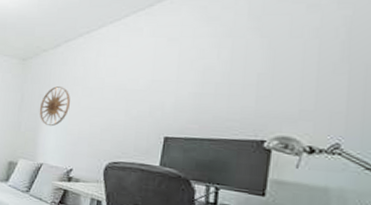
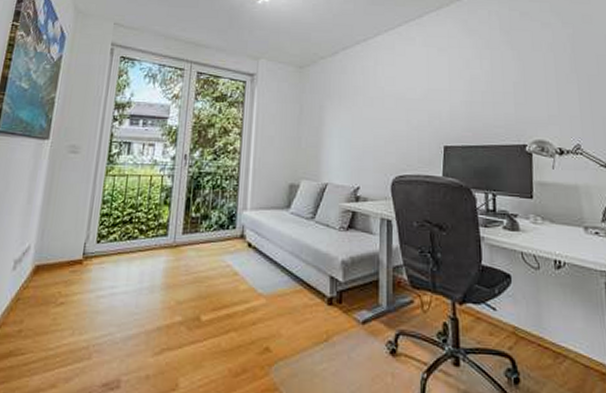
wall art: present [39,86,70,127] -> none [320,96,352,141]

